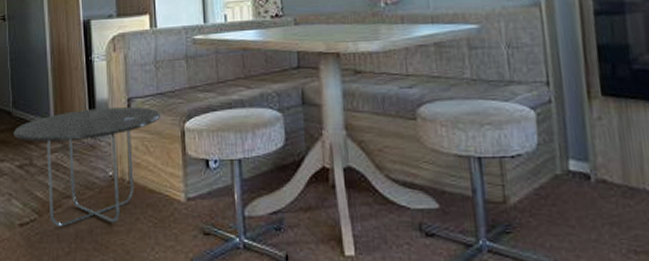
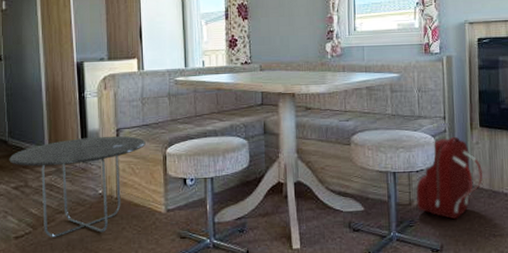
backpack: none [512,110,612,226] -> present [416,137,483,220]

